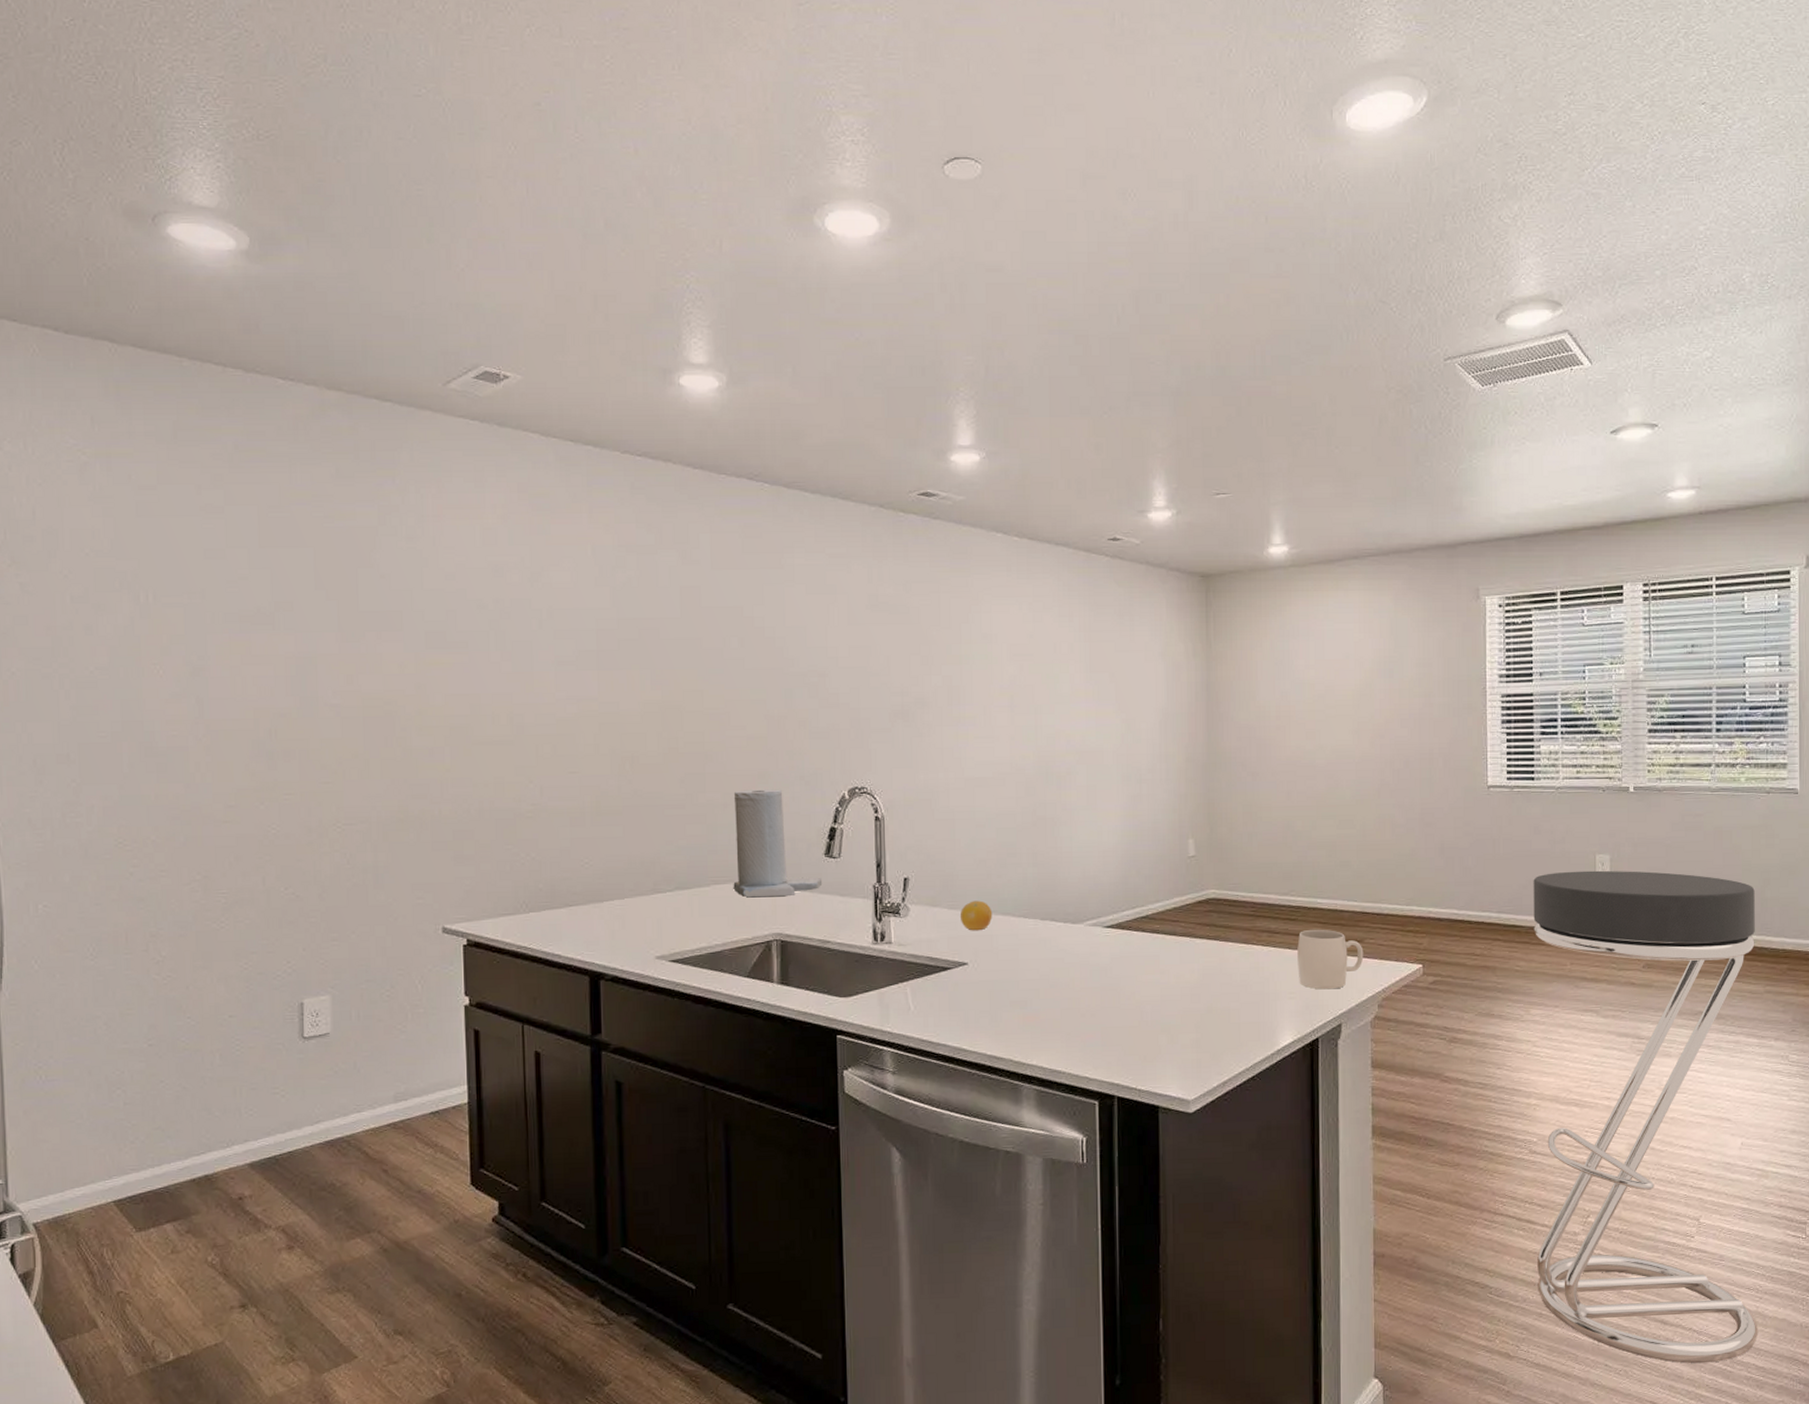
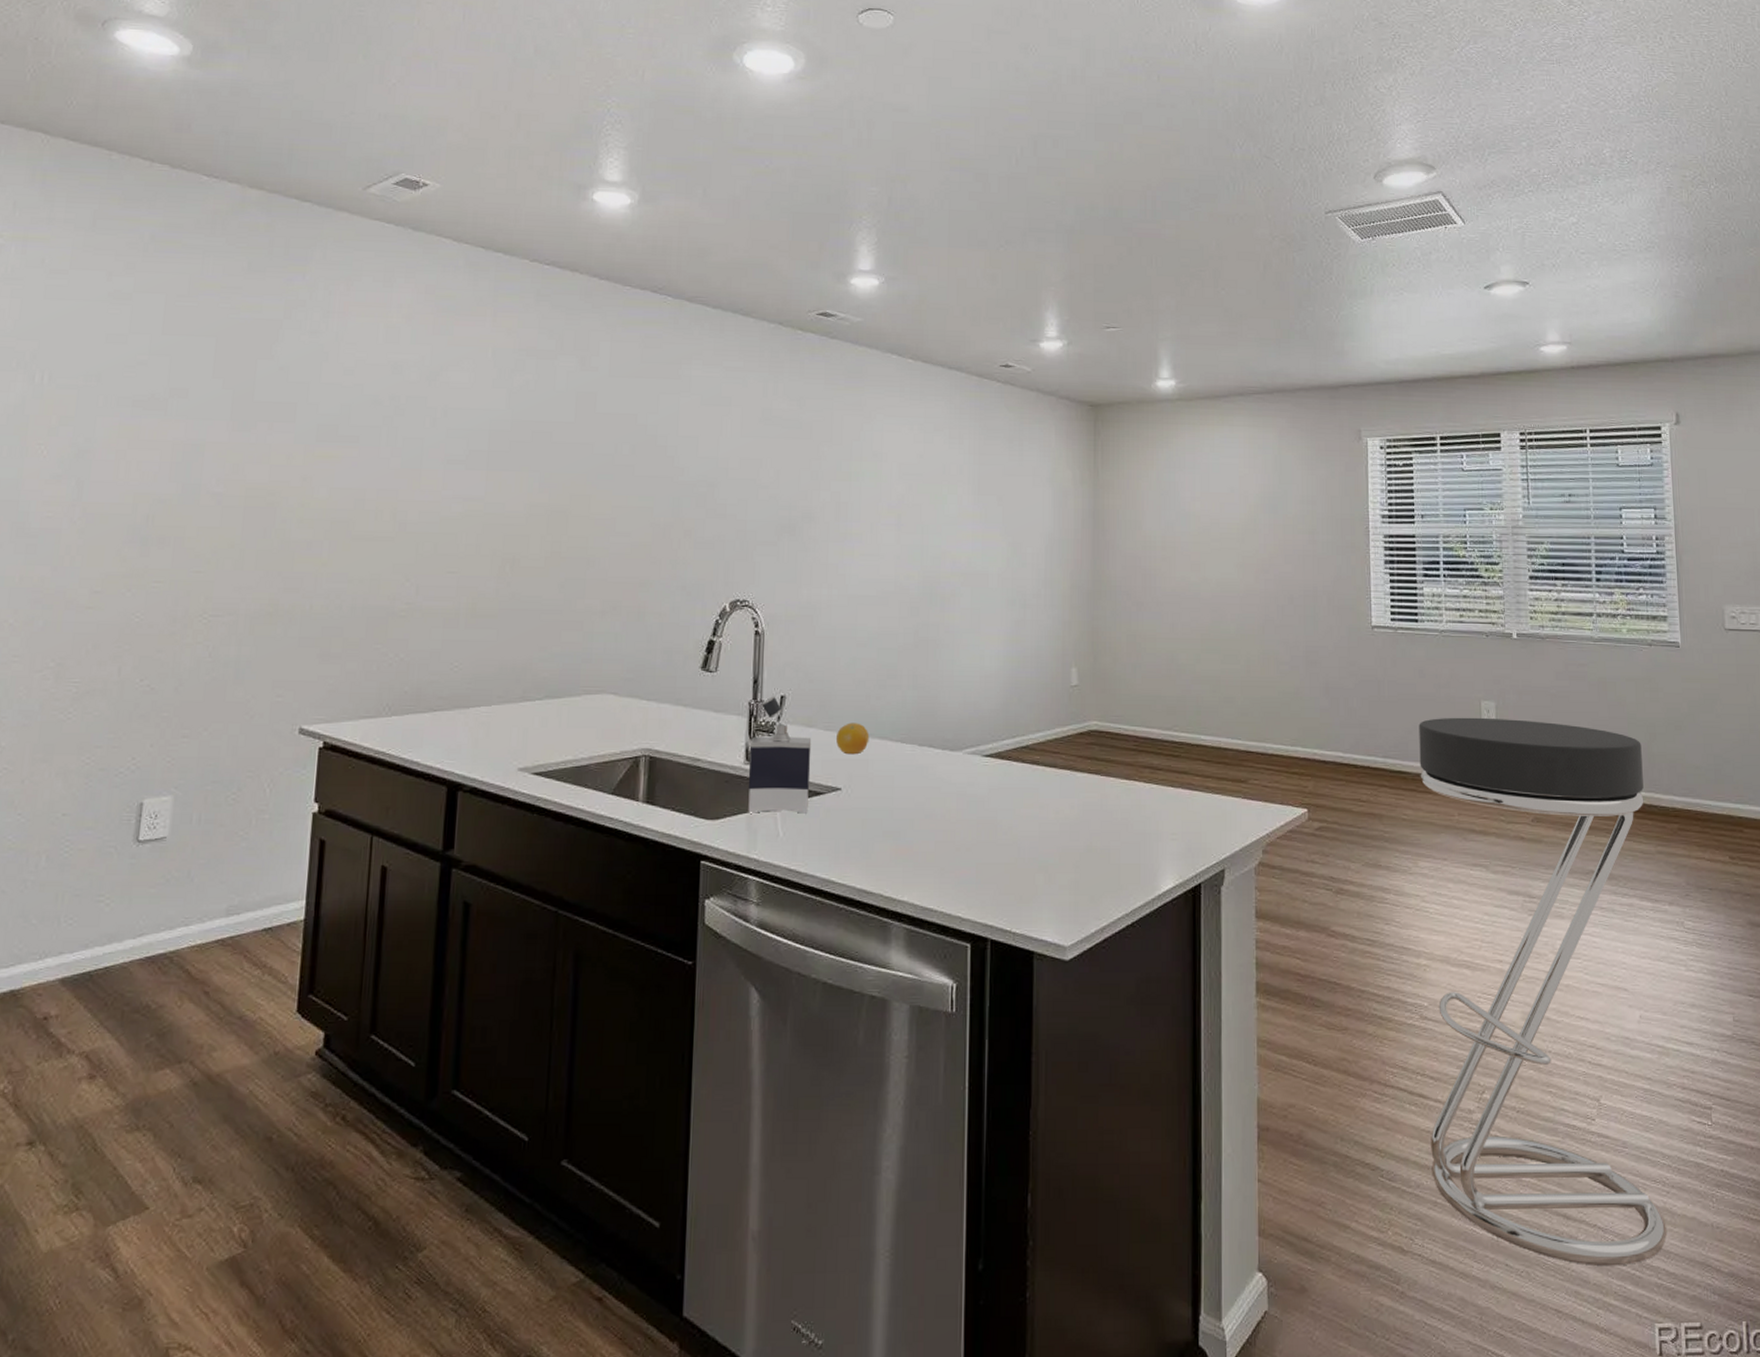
paper towel: present [733,789,823,898] -> none [605,598,697,710]
perfume bottle: none [876,878,937,990] -> present [748,696,812,814]
mug: present [1296,929,1364,990] -> none [1179,767,1248,832]

